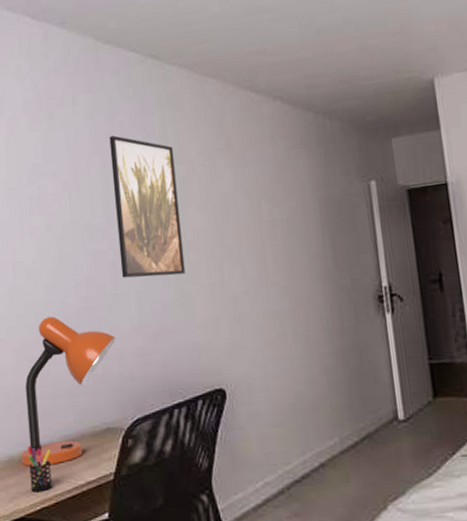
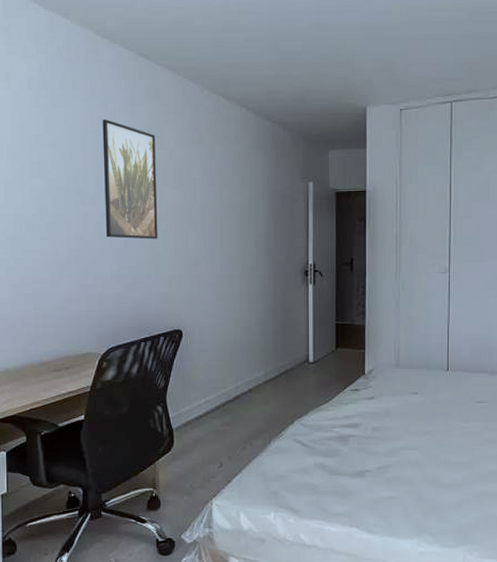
desk lamp: present [21,316,116,466] -> none [15,262,98,377]
pen holder: present [27,445,53,493] -> none [21,361,41,397]

